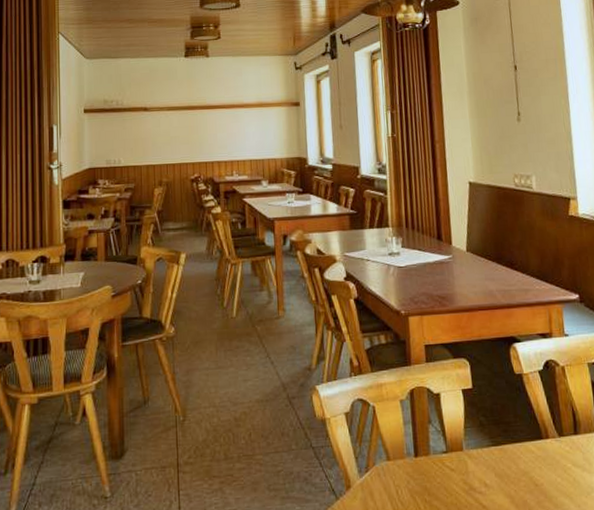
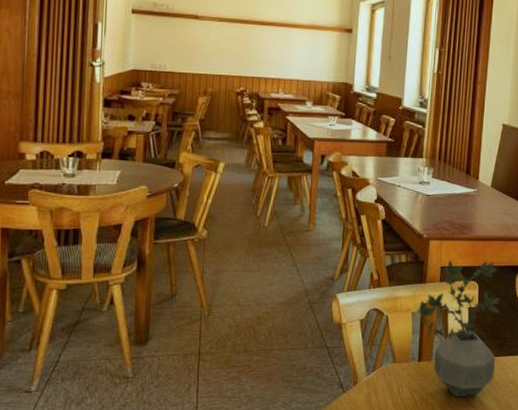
potted plant: none [407,334,503,496] -> present [419,260,500,397]

